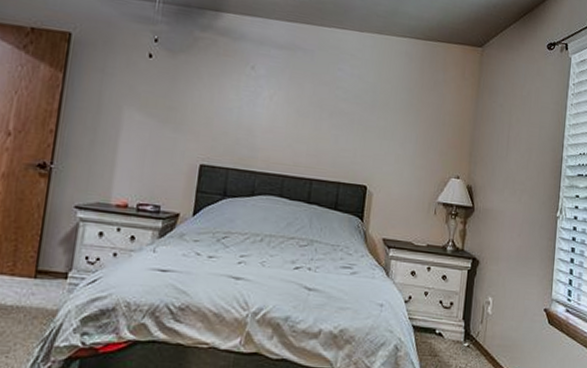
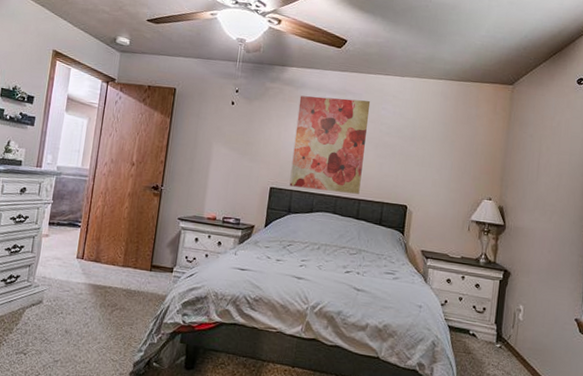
wall art: none [224,49,325,173] -> present [289,95,371,194]

